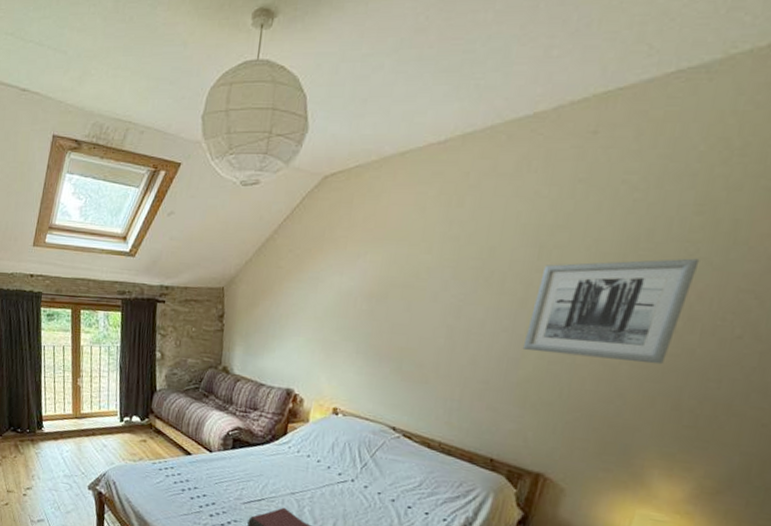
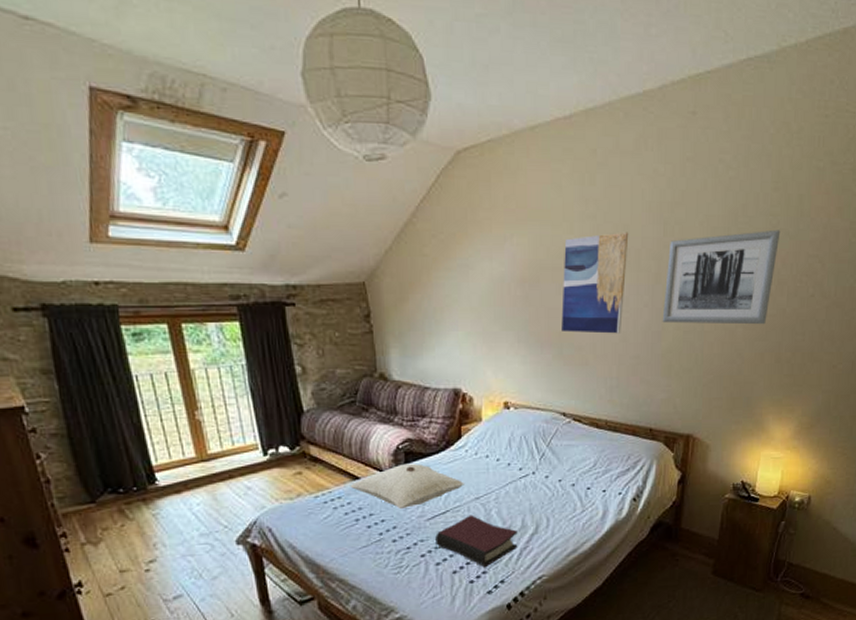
cushion: none [182,448,284,489] -> present [350,463,466,508]
wall art: none [404,253,495,356] -> present [561,232,629,334]

